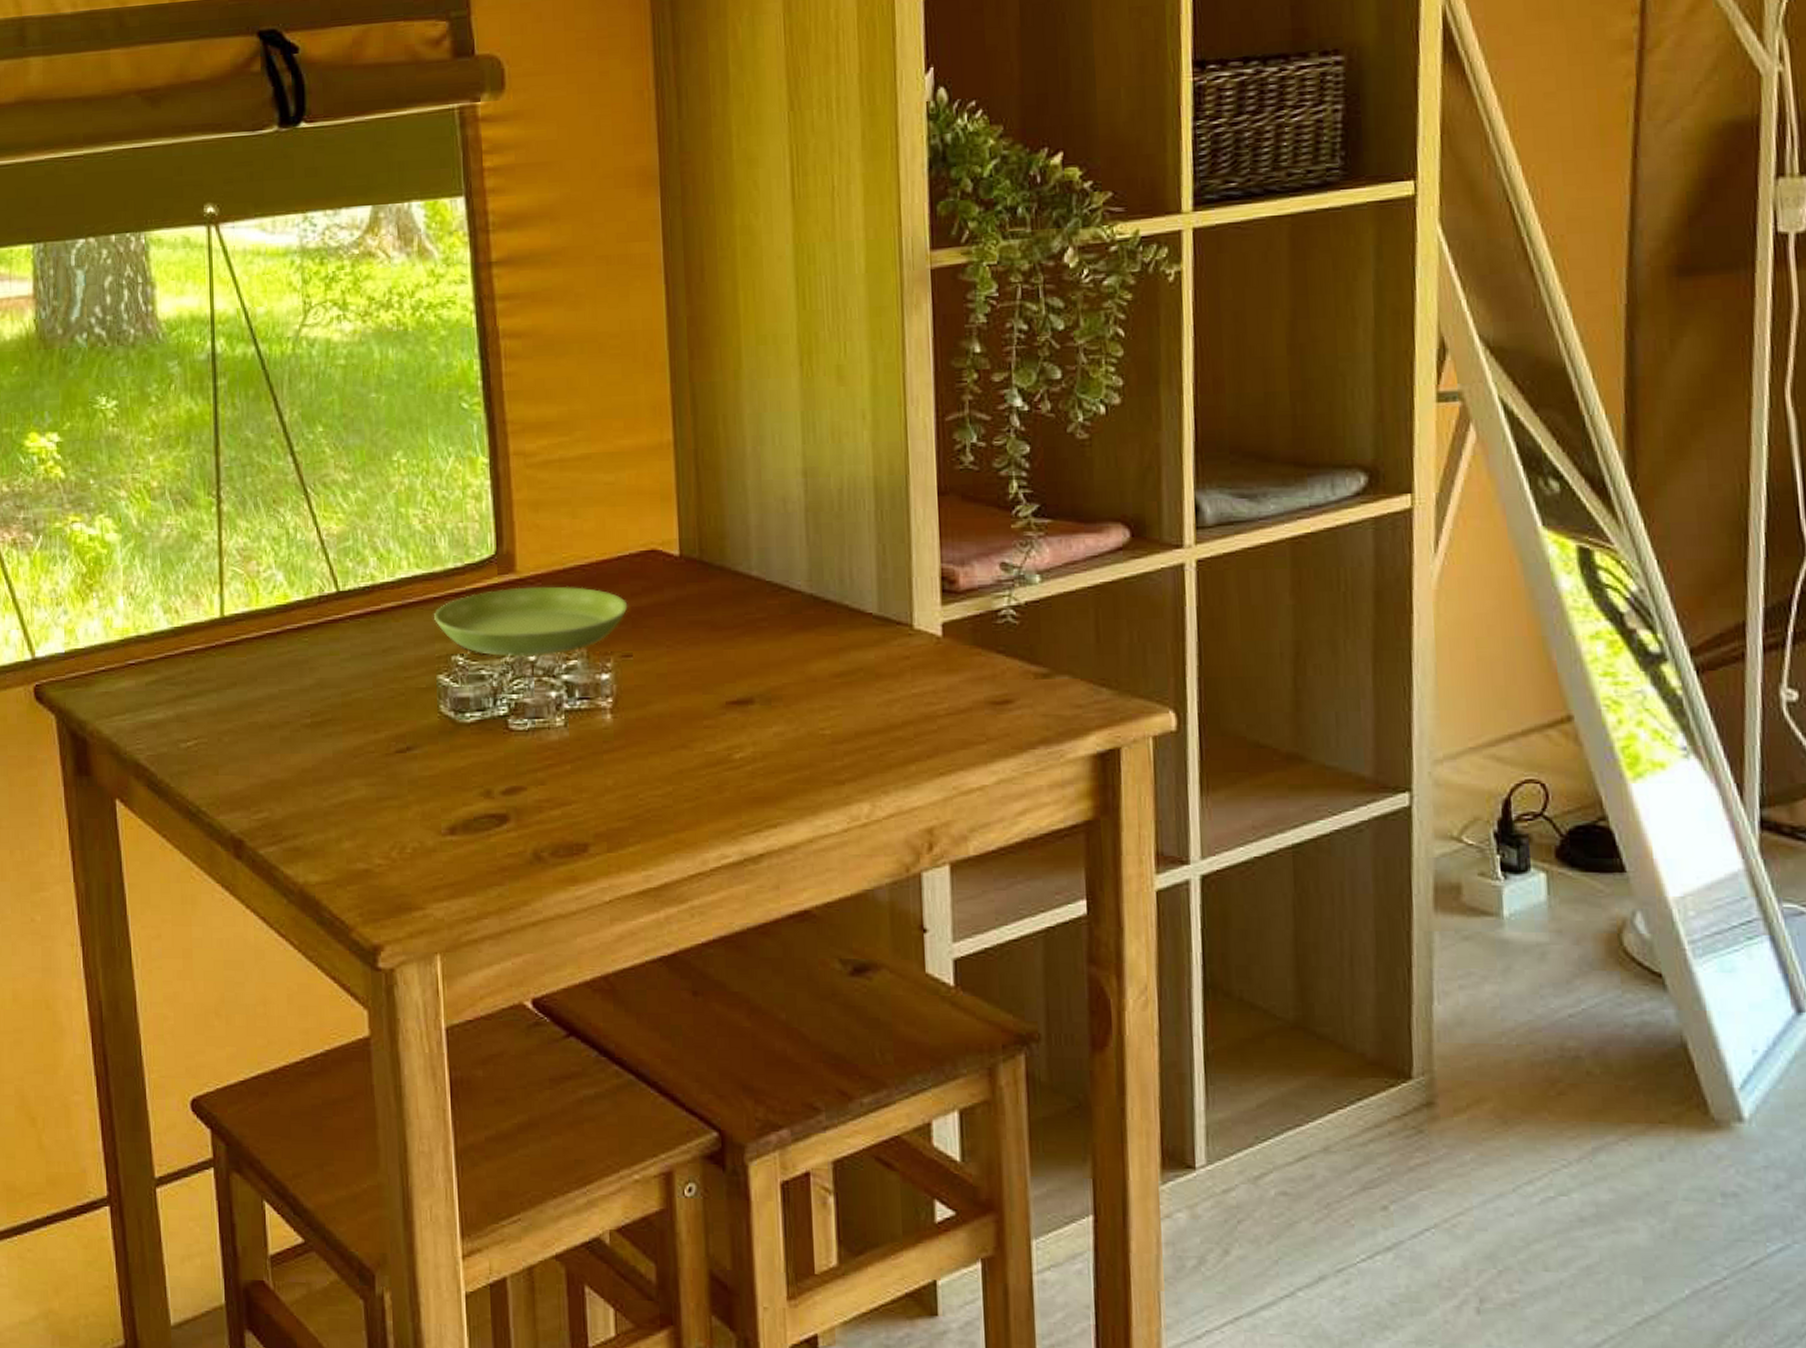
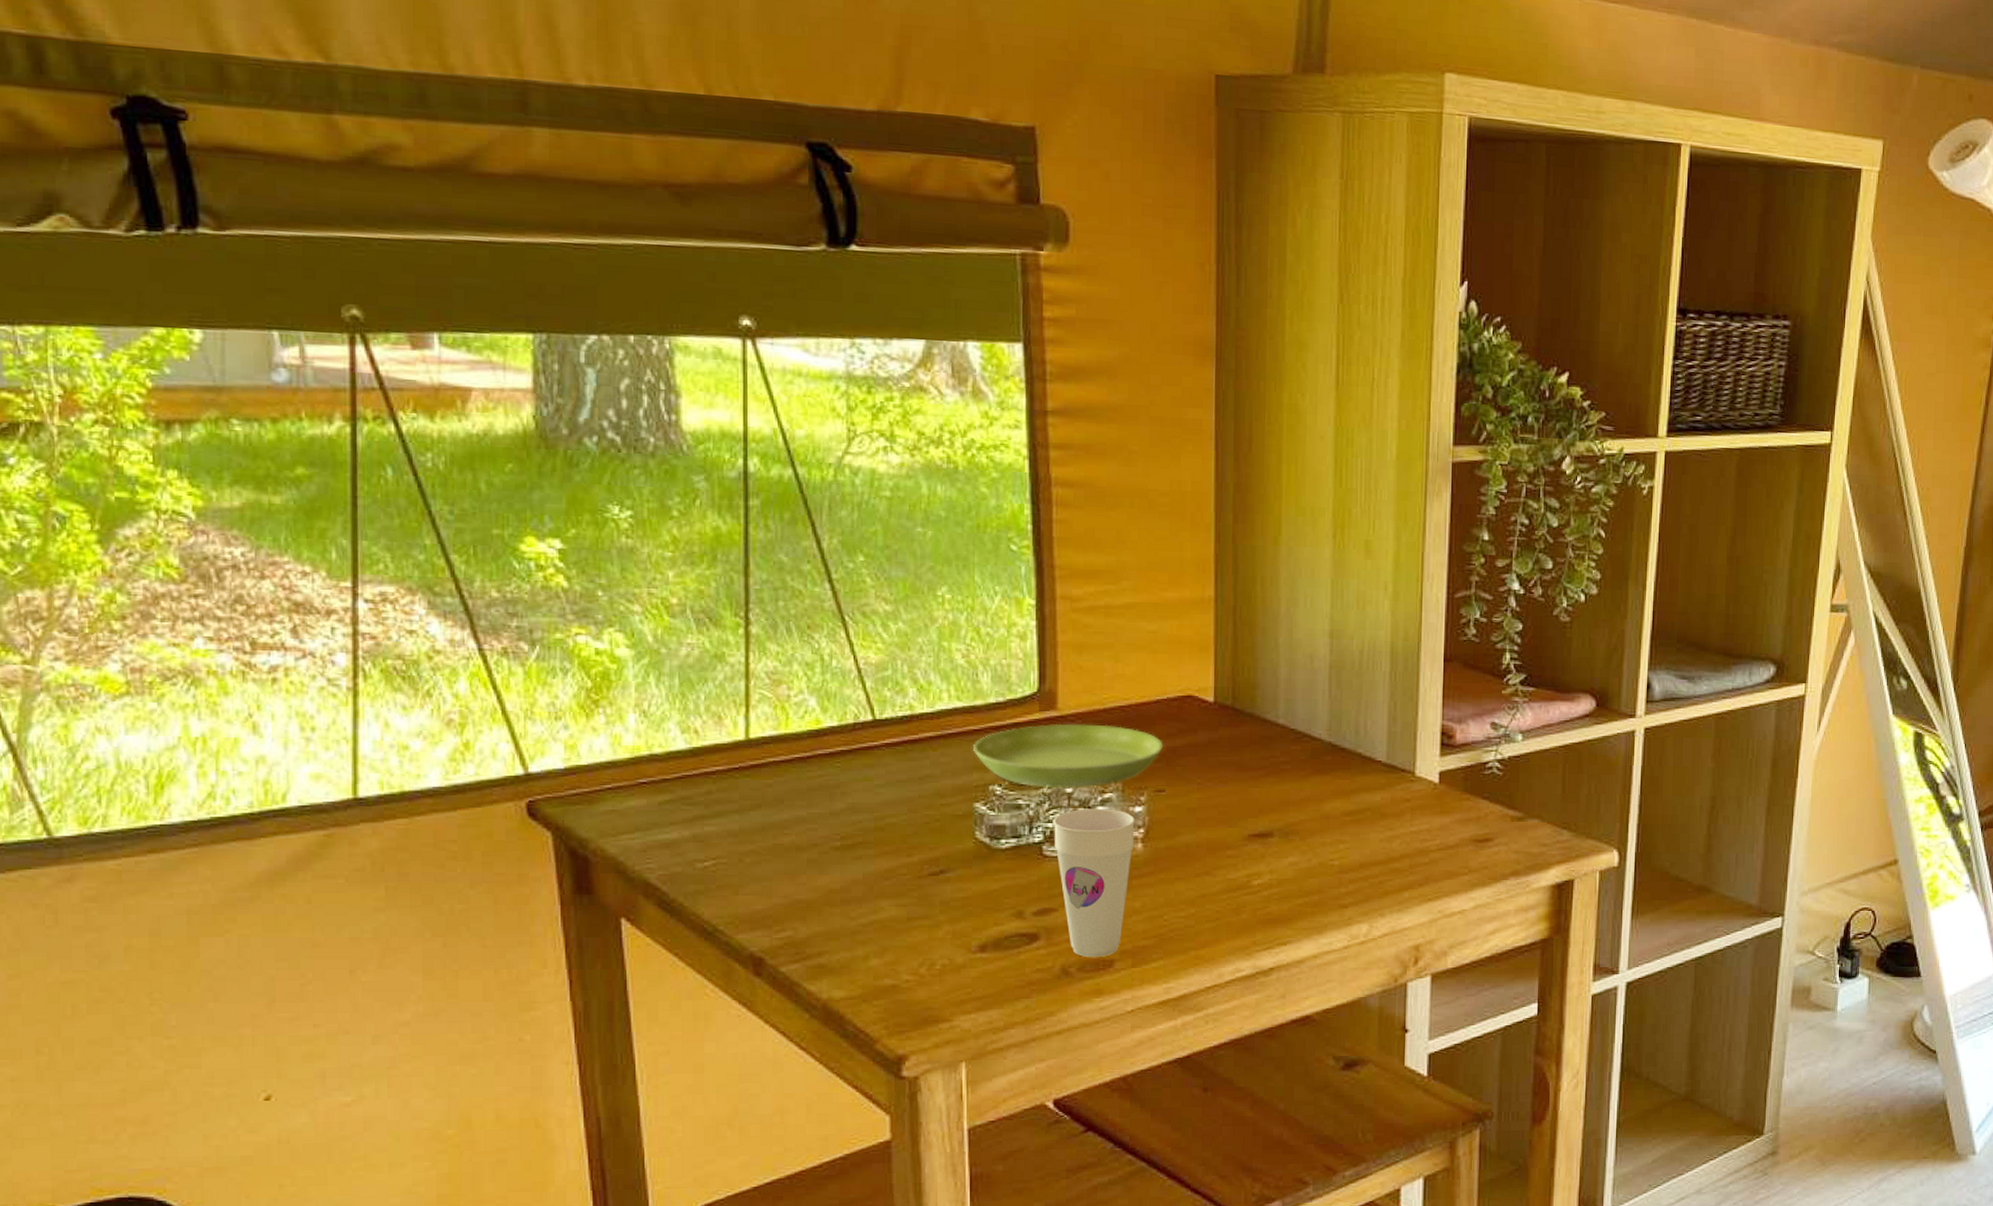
cup: none [517,677,604,842] -> present [1052,808,1136,958]

